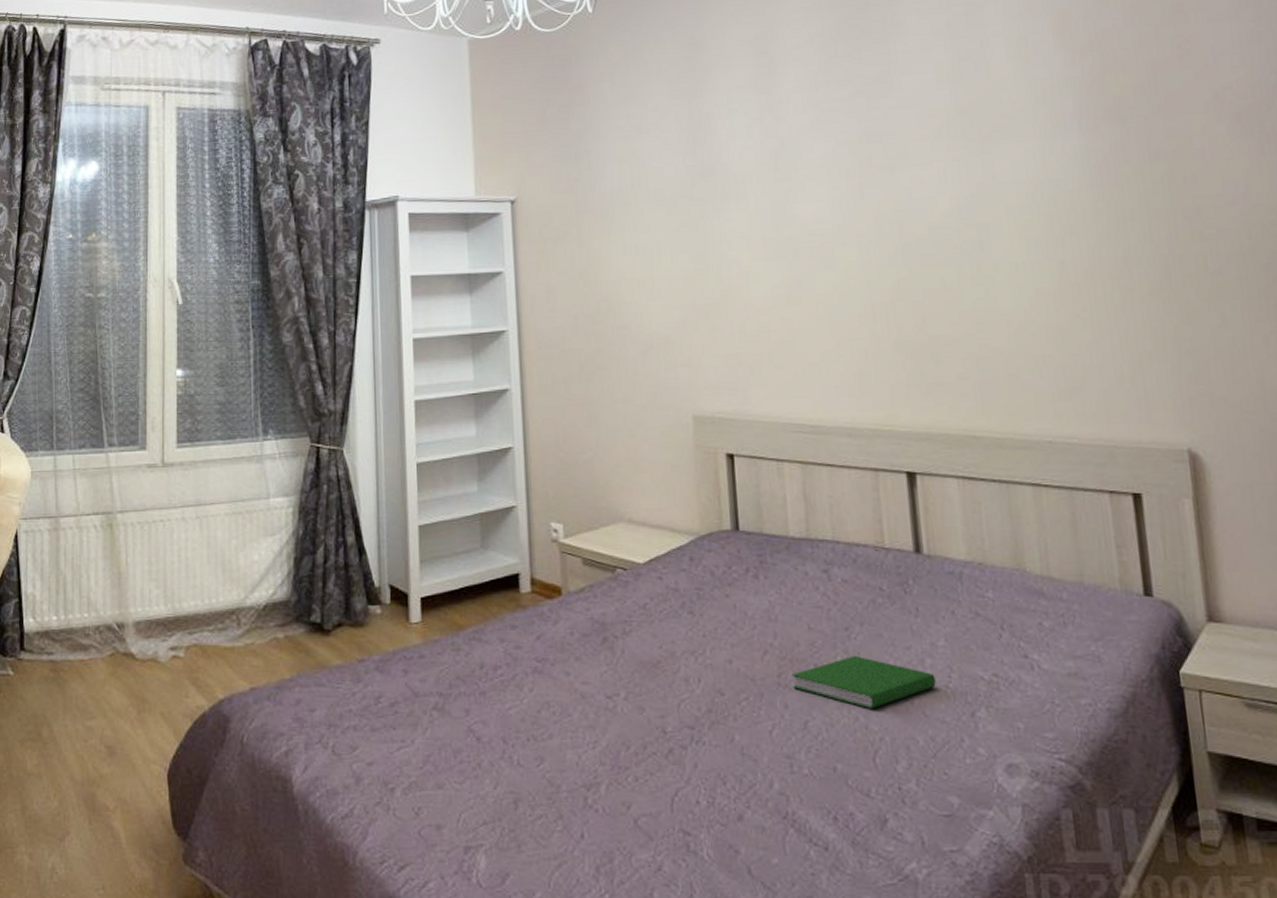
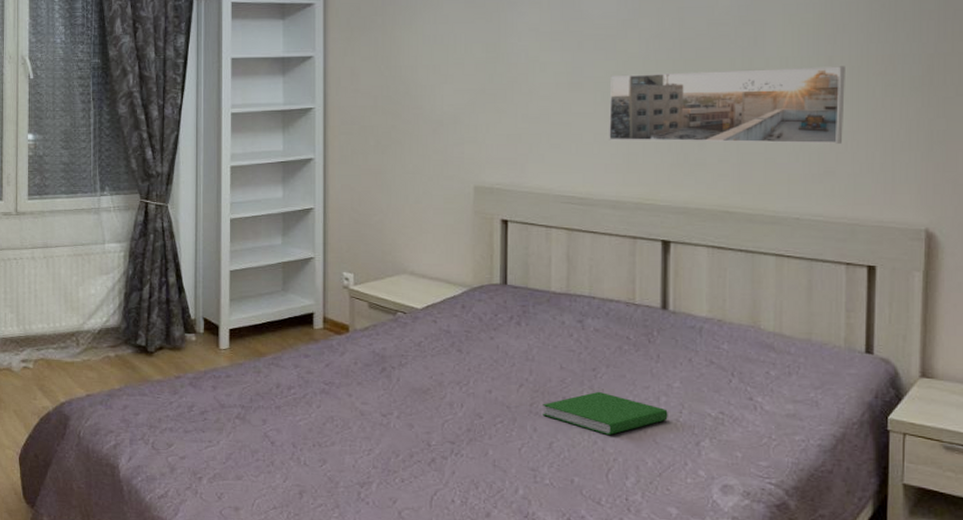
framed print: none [832,270,1086,359] -> present [609,66,845,144]

